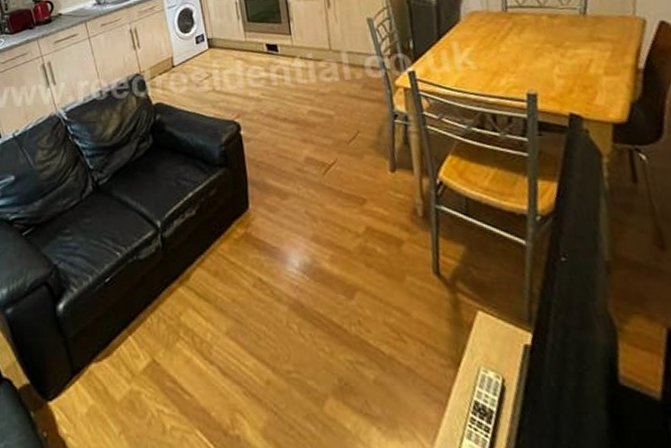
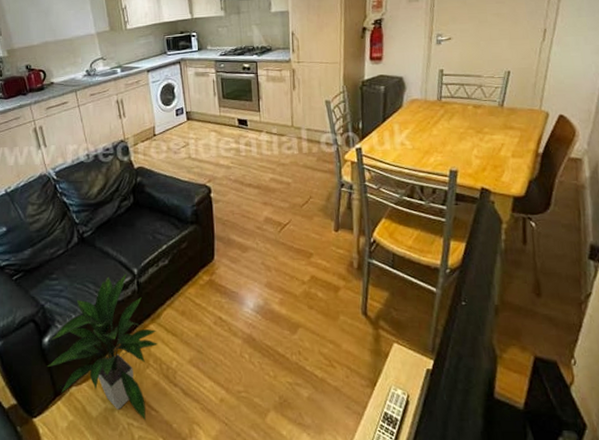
indoor plant: none [63,227,188,407] -> present [48,273,158,421]

